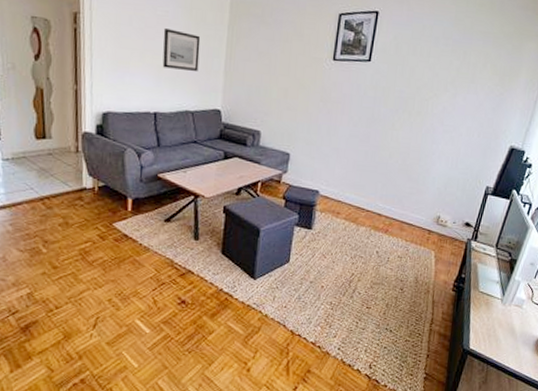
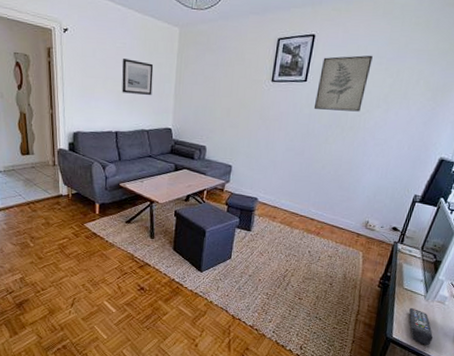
wall art: none [378,35,439,96] -> present [313,55,373,112]
remote control: none [486,313,512,357] -> present [409,307,433,346]

